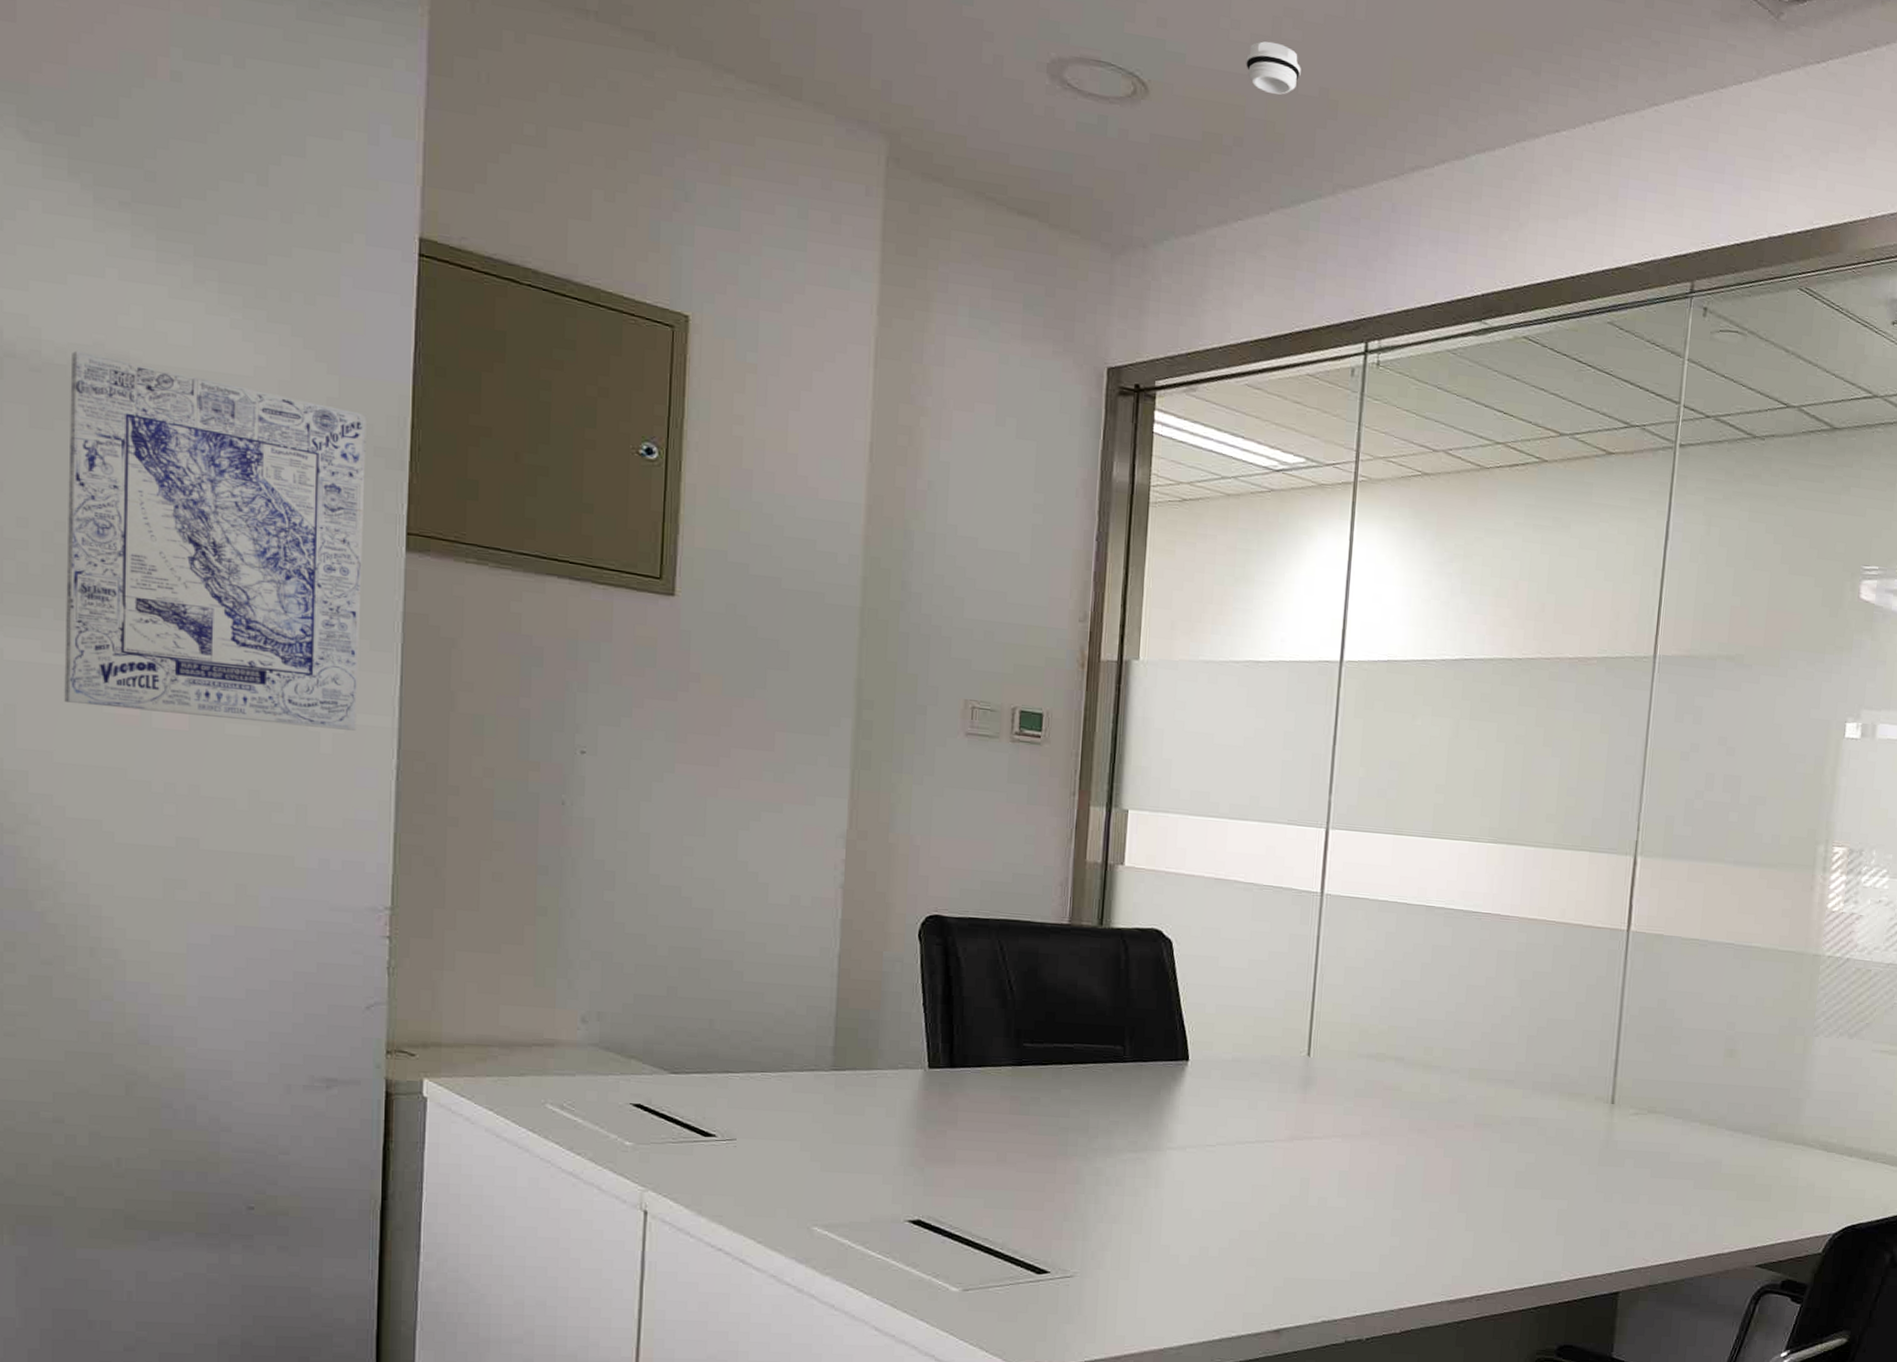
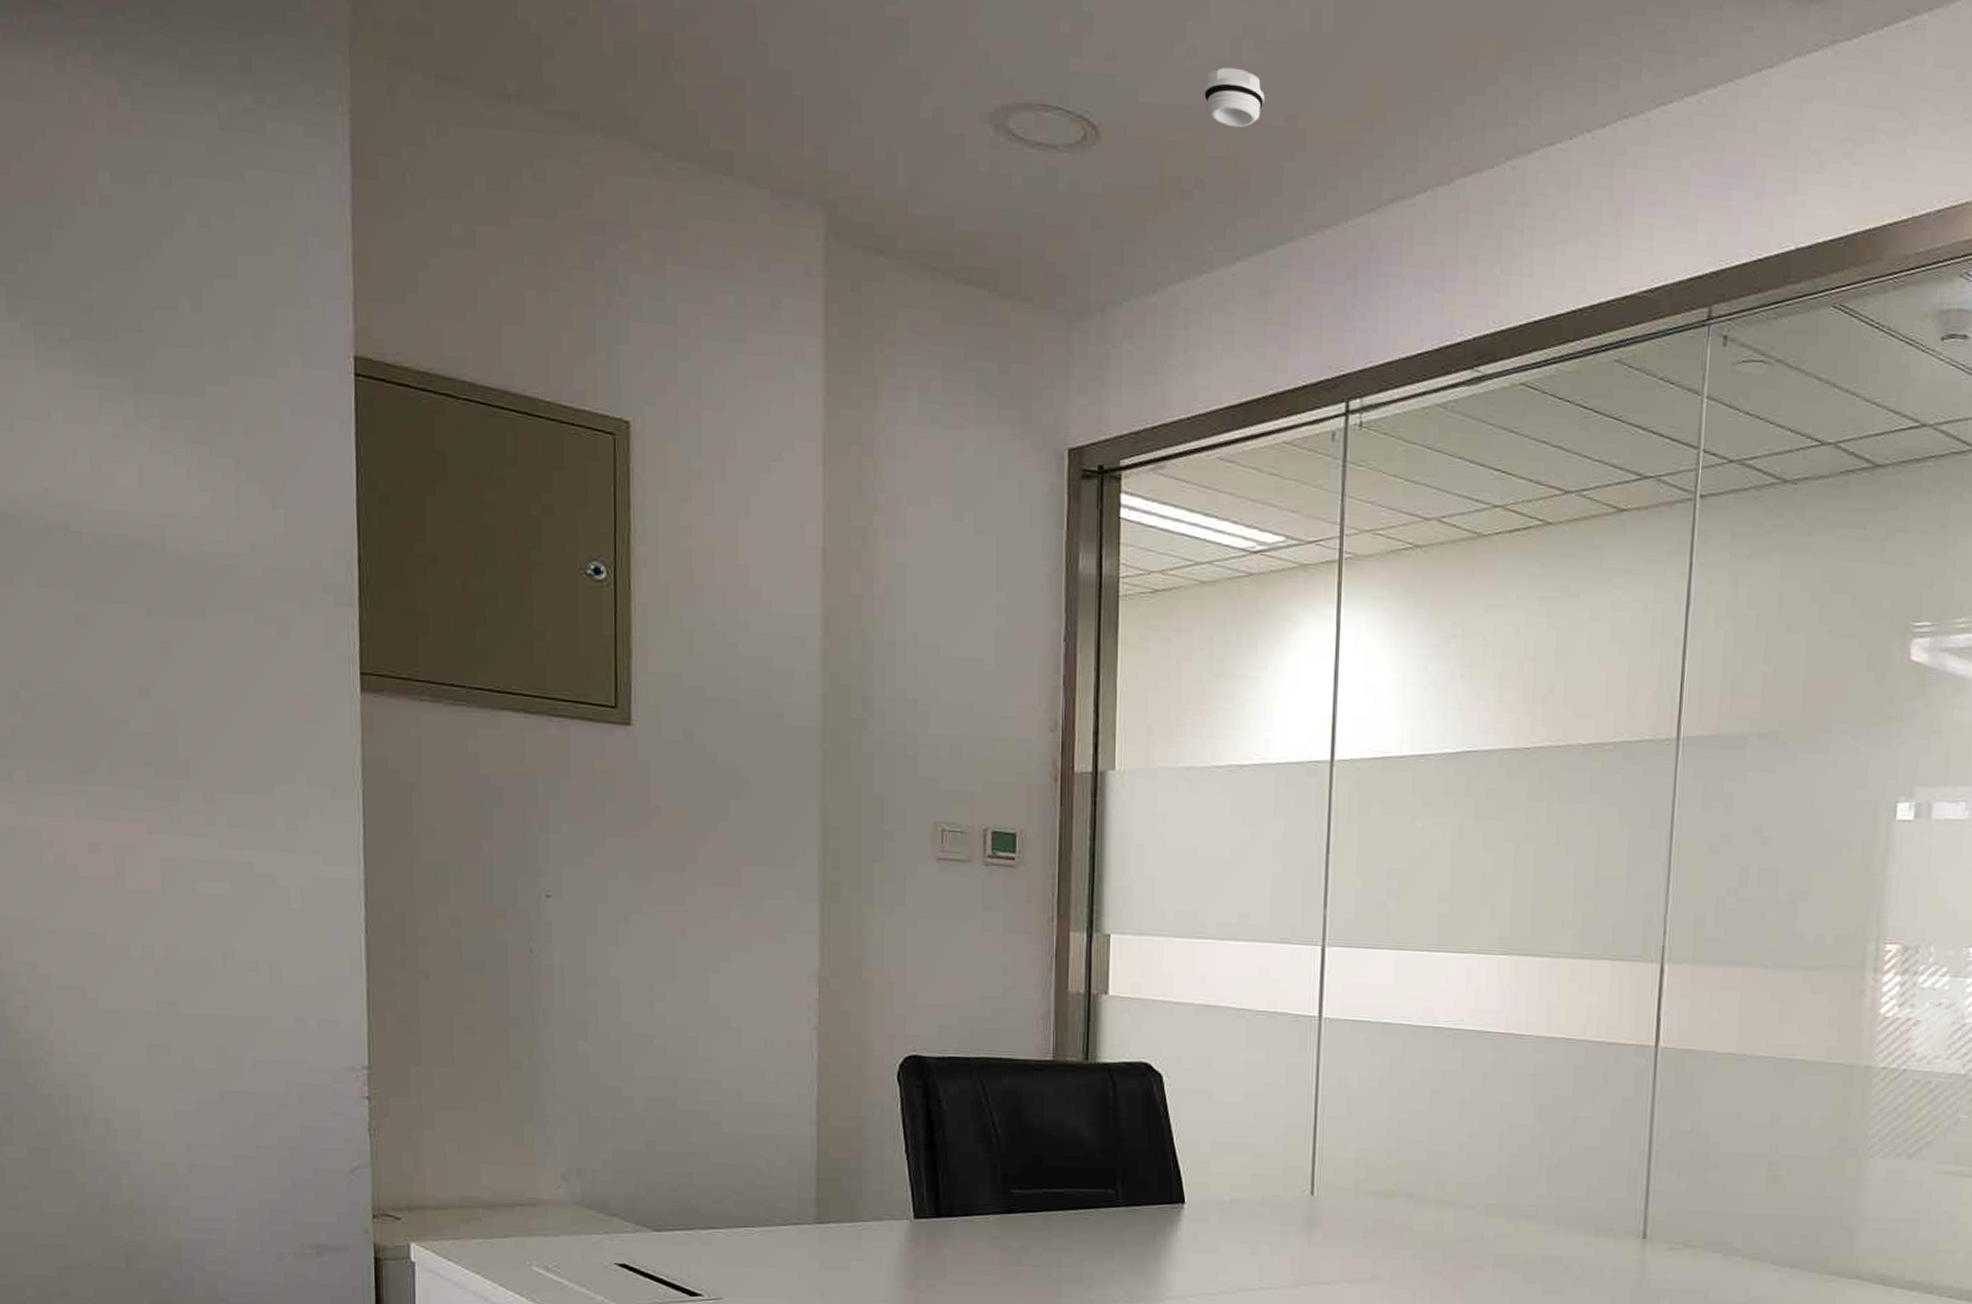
wall art: present [64,350,367,731] -> none [24,500,323,884]

